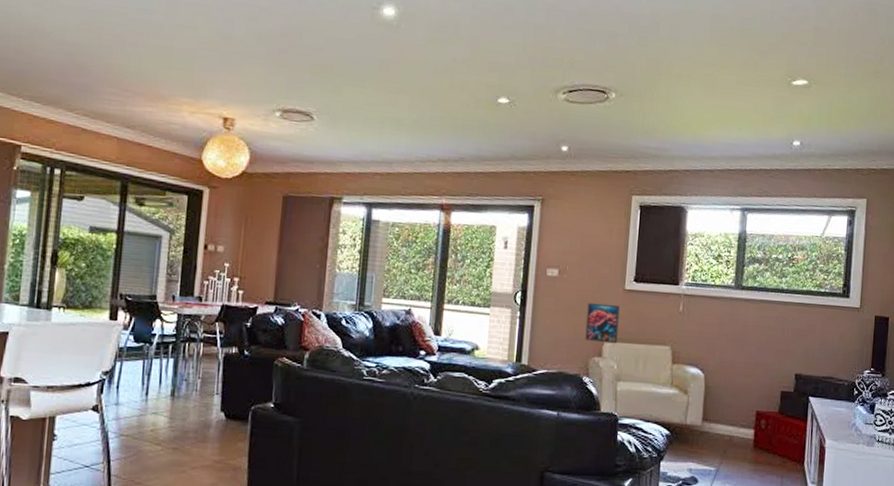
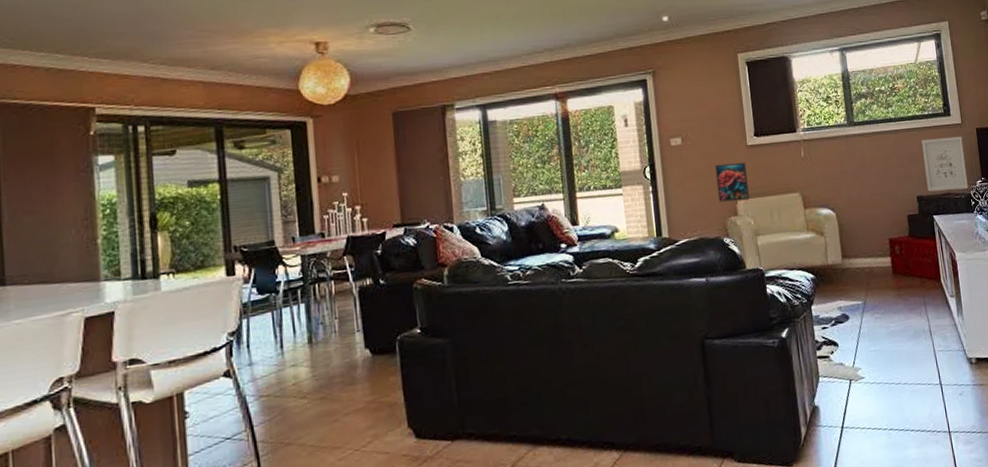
wall art: none [808,317,858,376] -> present [922,136,968,192]

